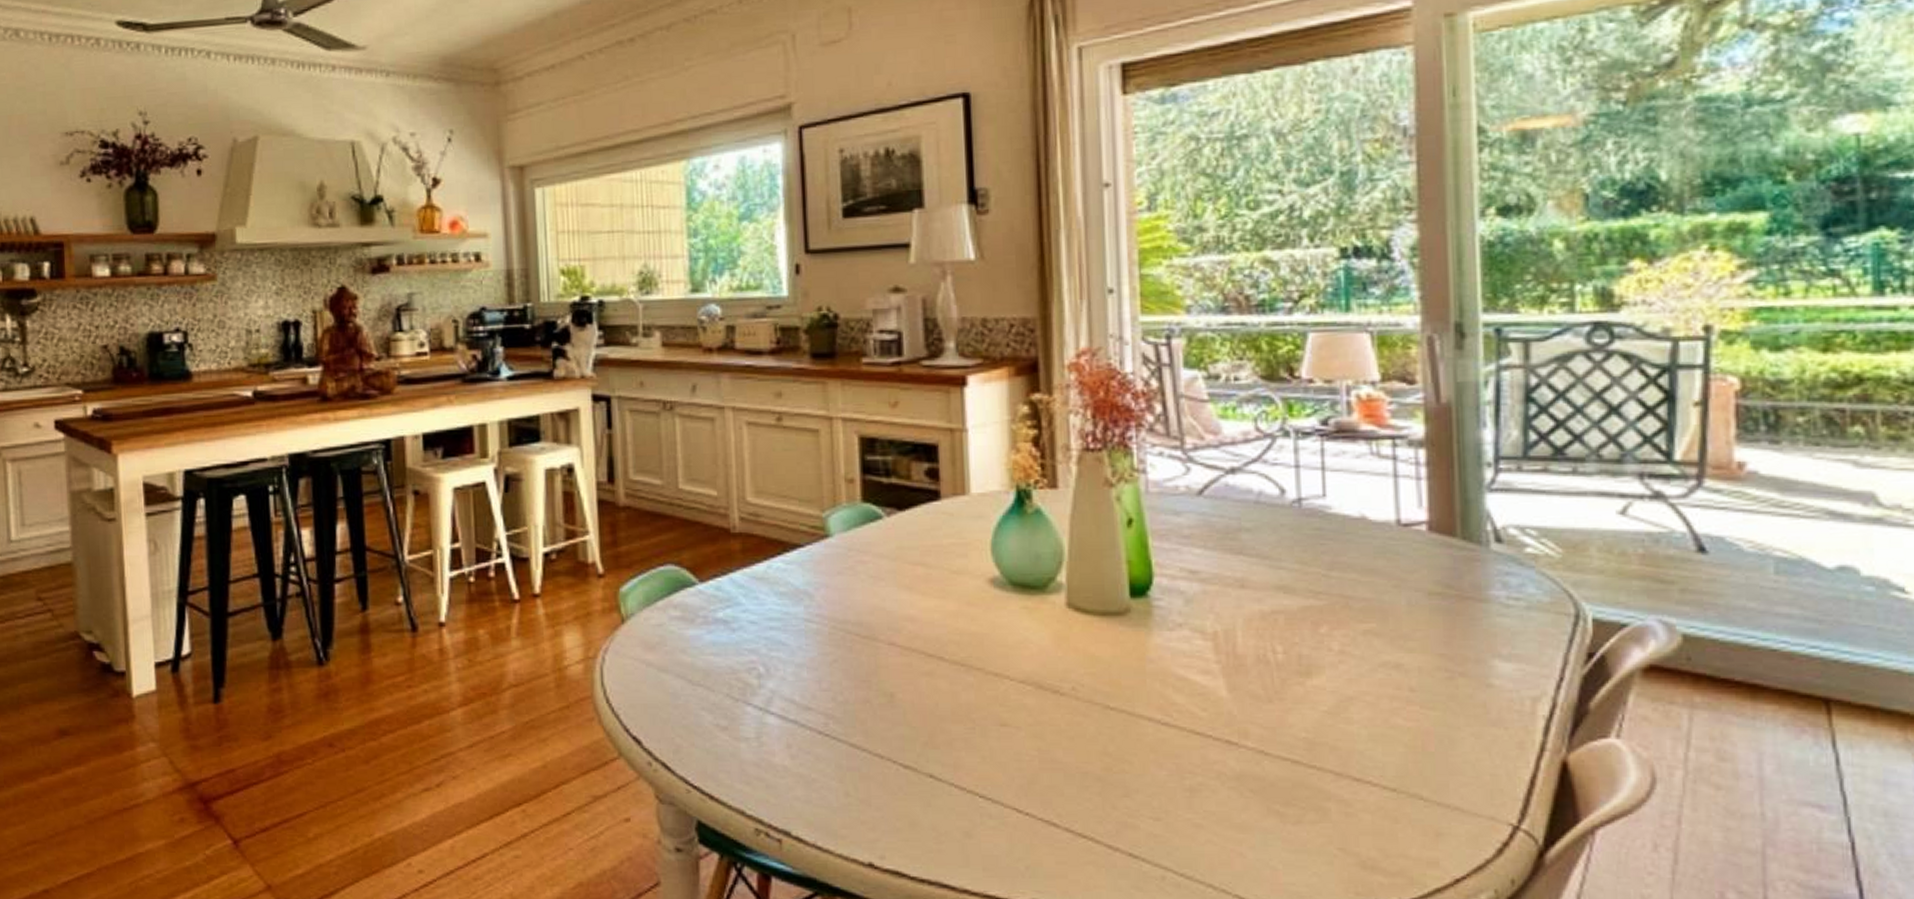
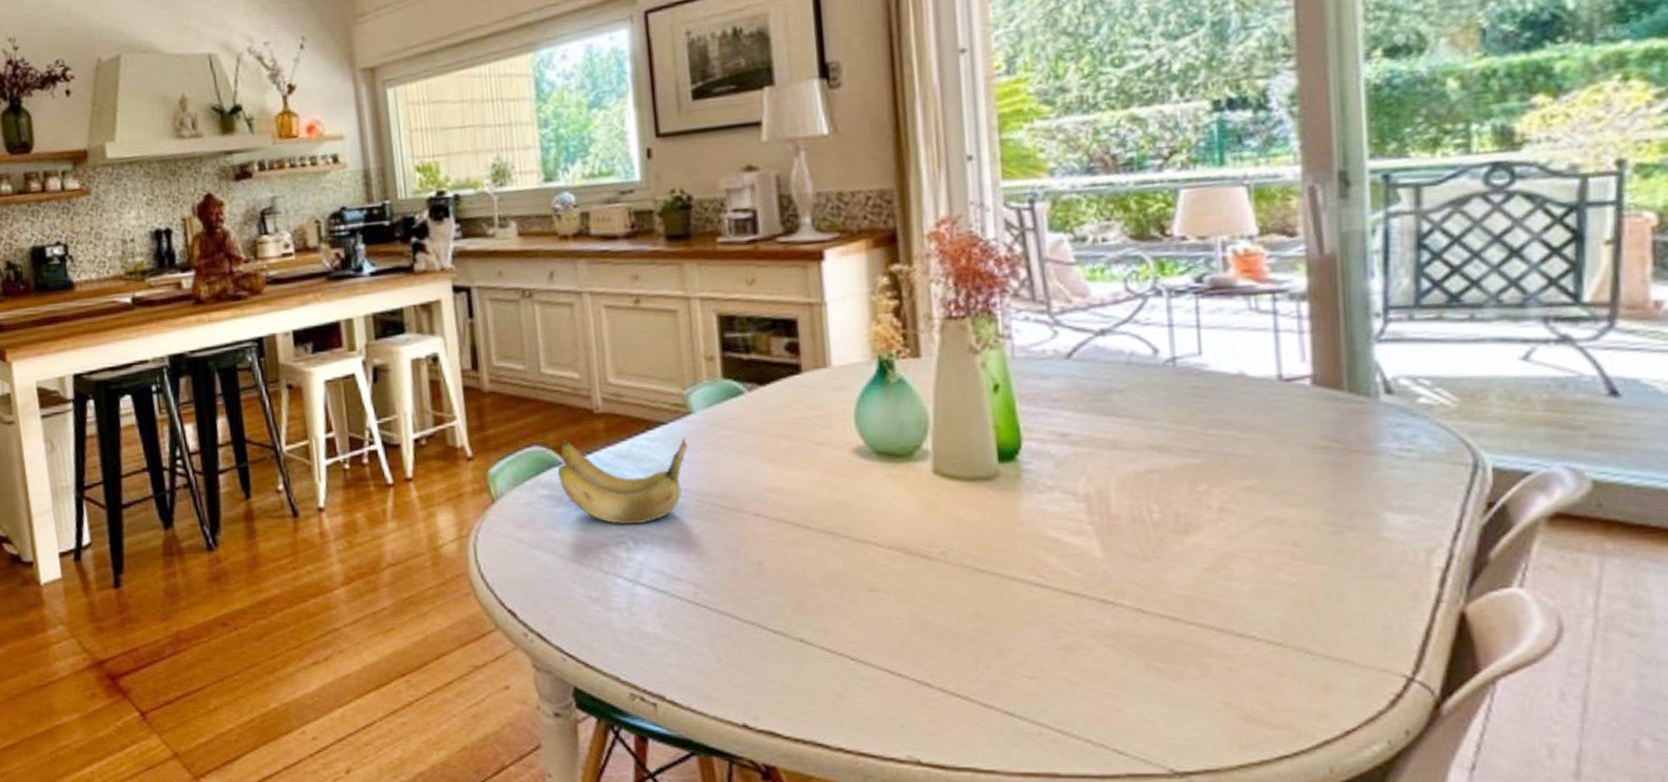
banana: none [690,560,825,651] -> present [557,437,689,525]

